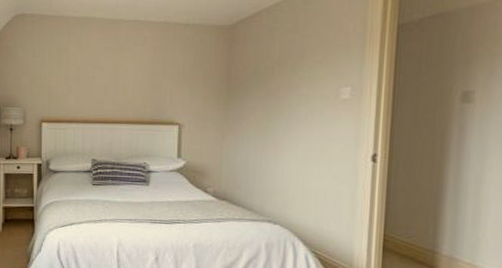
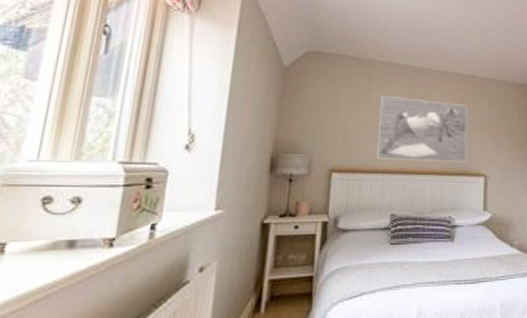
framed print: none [78,51,161,112] -> present [377,96,467,163]

